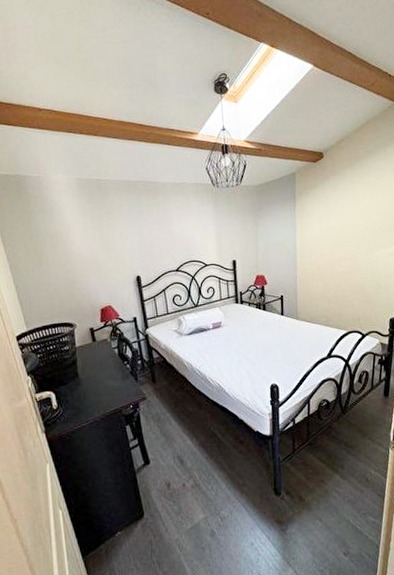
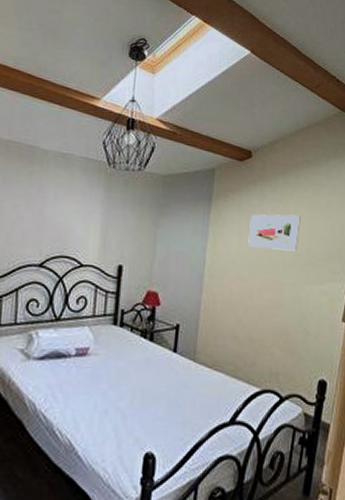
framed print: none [327,198,367,230] -> present [248,214,301,252]

